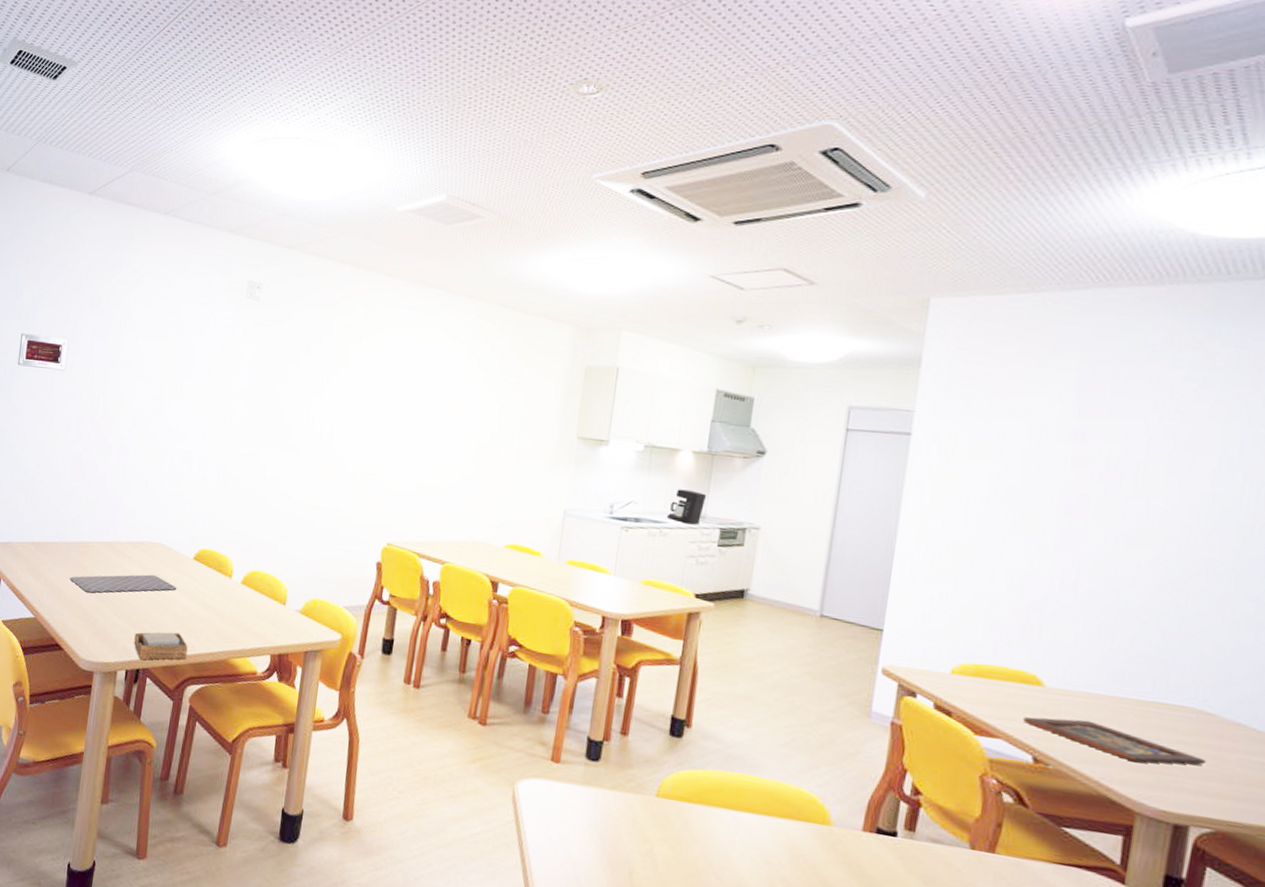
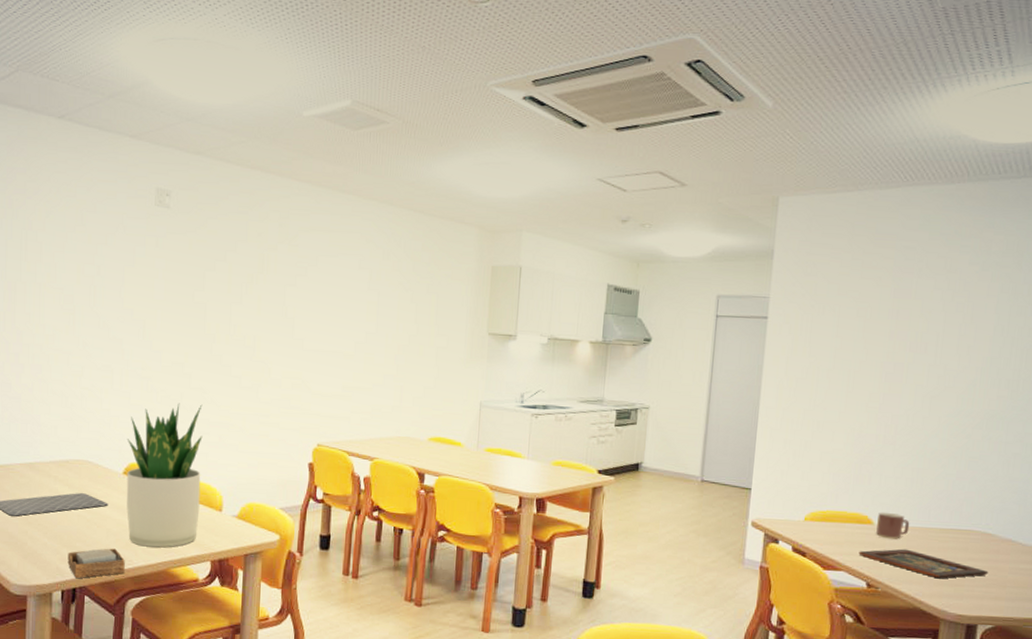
planter: none [193,492,275,637] -> present [126,403,203,548]
coffee maker: present [666,489,707,525] -> none [570,376,604,408]
mug: none [1047,672,1095,708] -> present [876,512,910,540]

